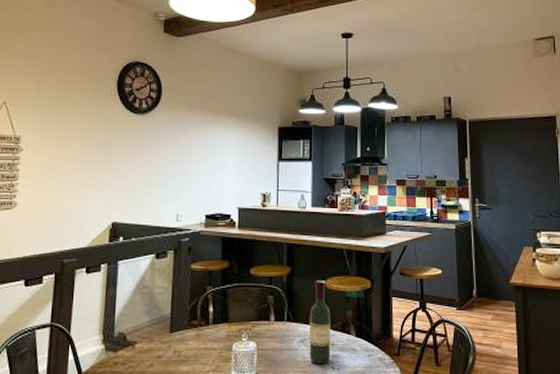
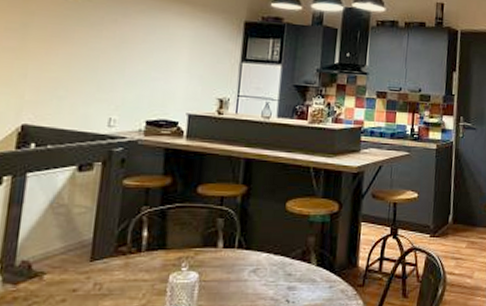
wine bottle: present [309,280,331,365] -> none [261,202,290,298]

